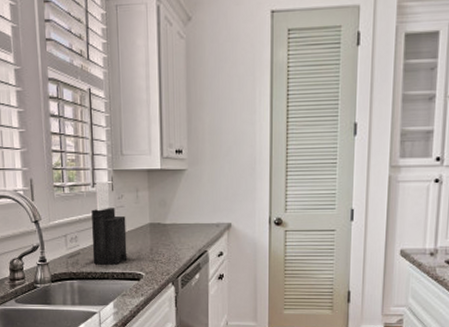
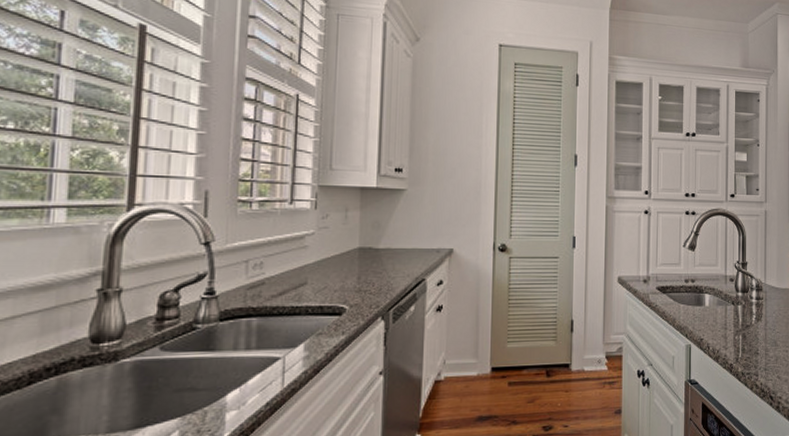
knife block: present [91,182,128,265] -> none [281,198,330,297]

